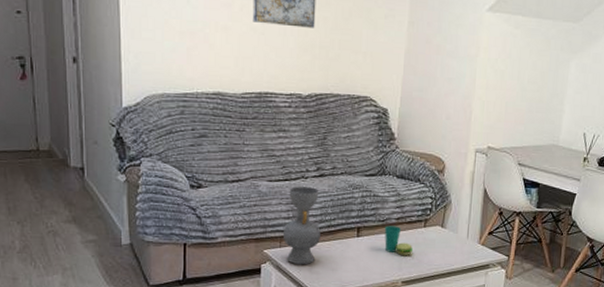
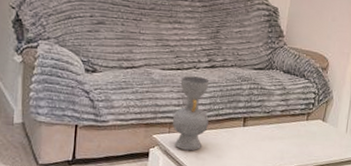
cup: present [384,226,413,255] -> none [269,117,295,146]

